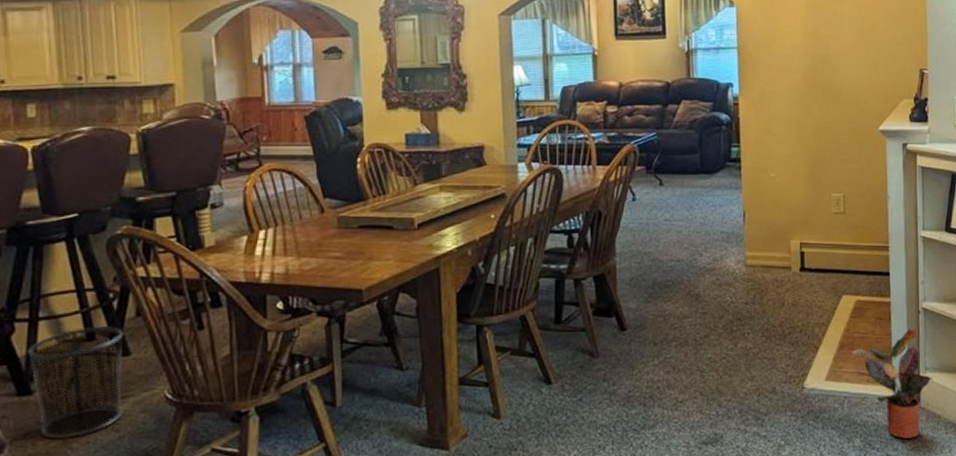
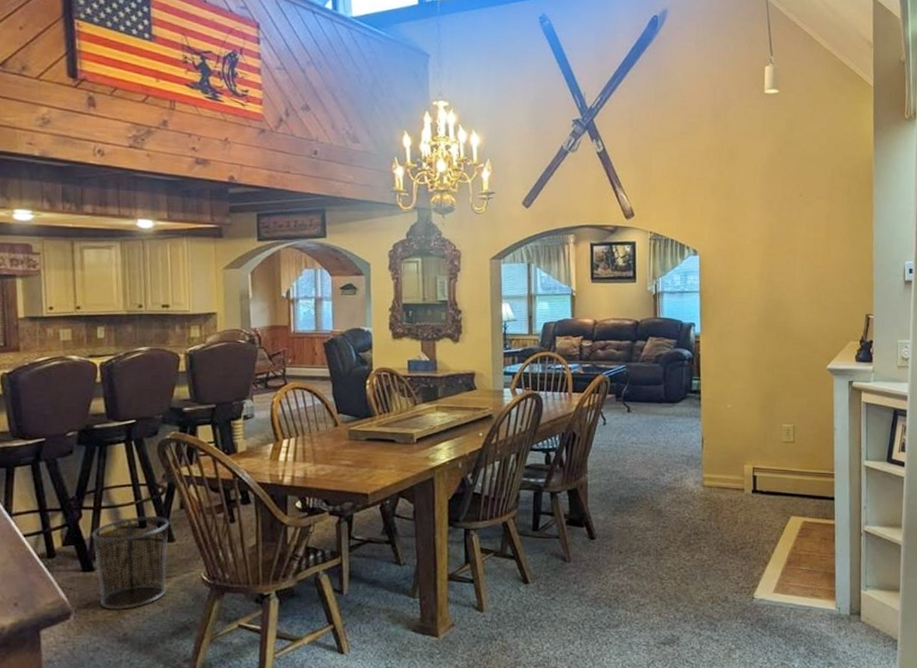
potted plant: present [850,327,934,439] -> none [796,548,874,649]

